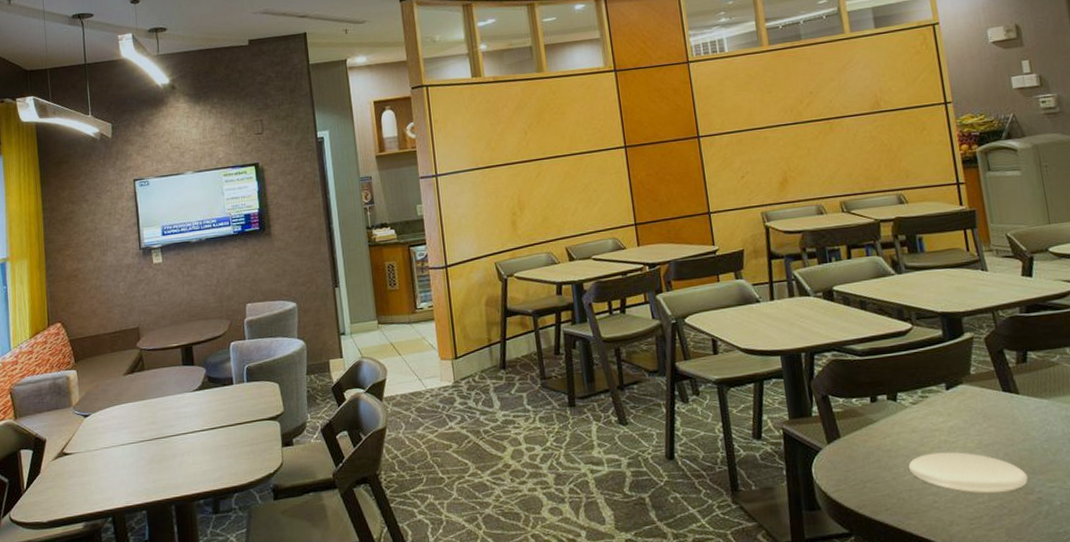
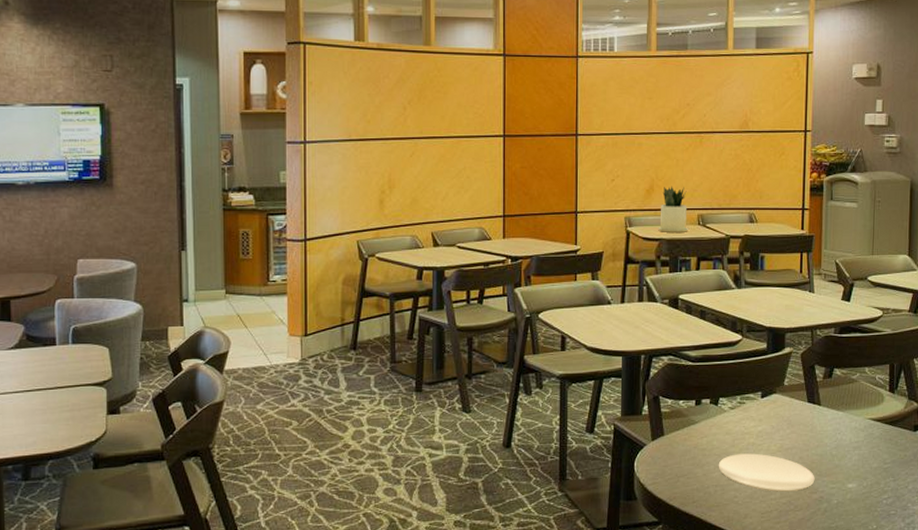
planter: none [797,175,832,224] -> present [657,186,688,232]

